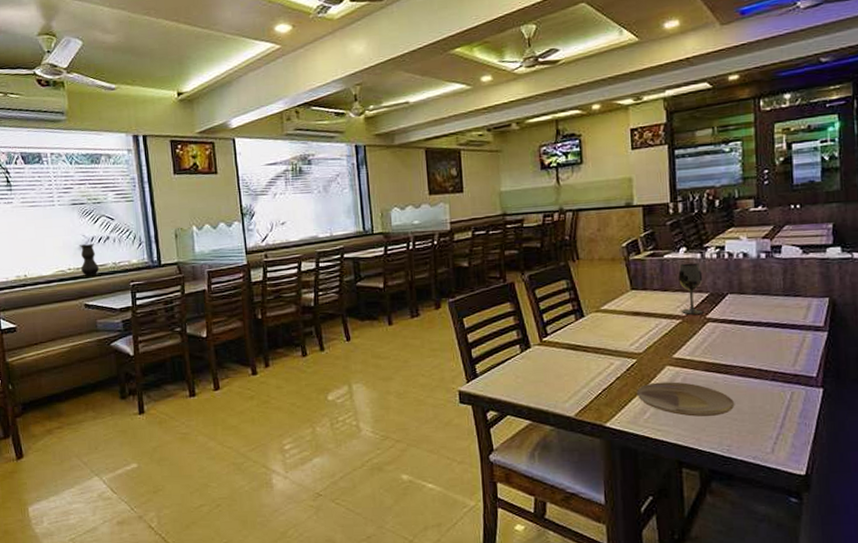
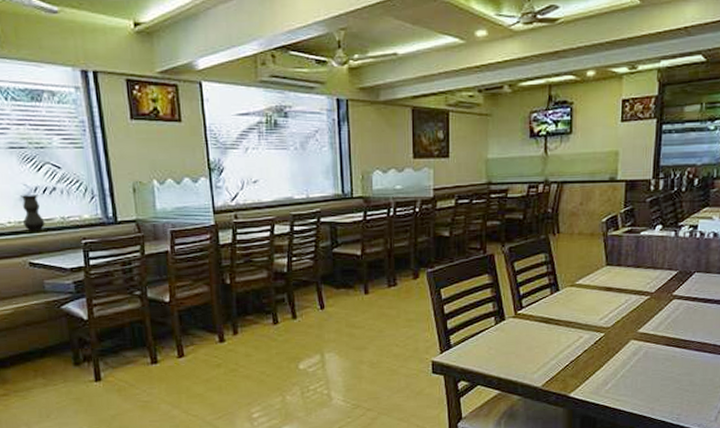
plate: present [636,382,735,417] -> none [601,355,689,388]
wine glass: present [678,263,704,315] -> none [651,241,674,291]

